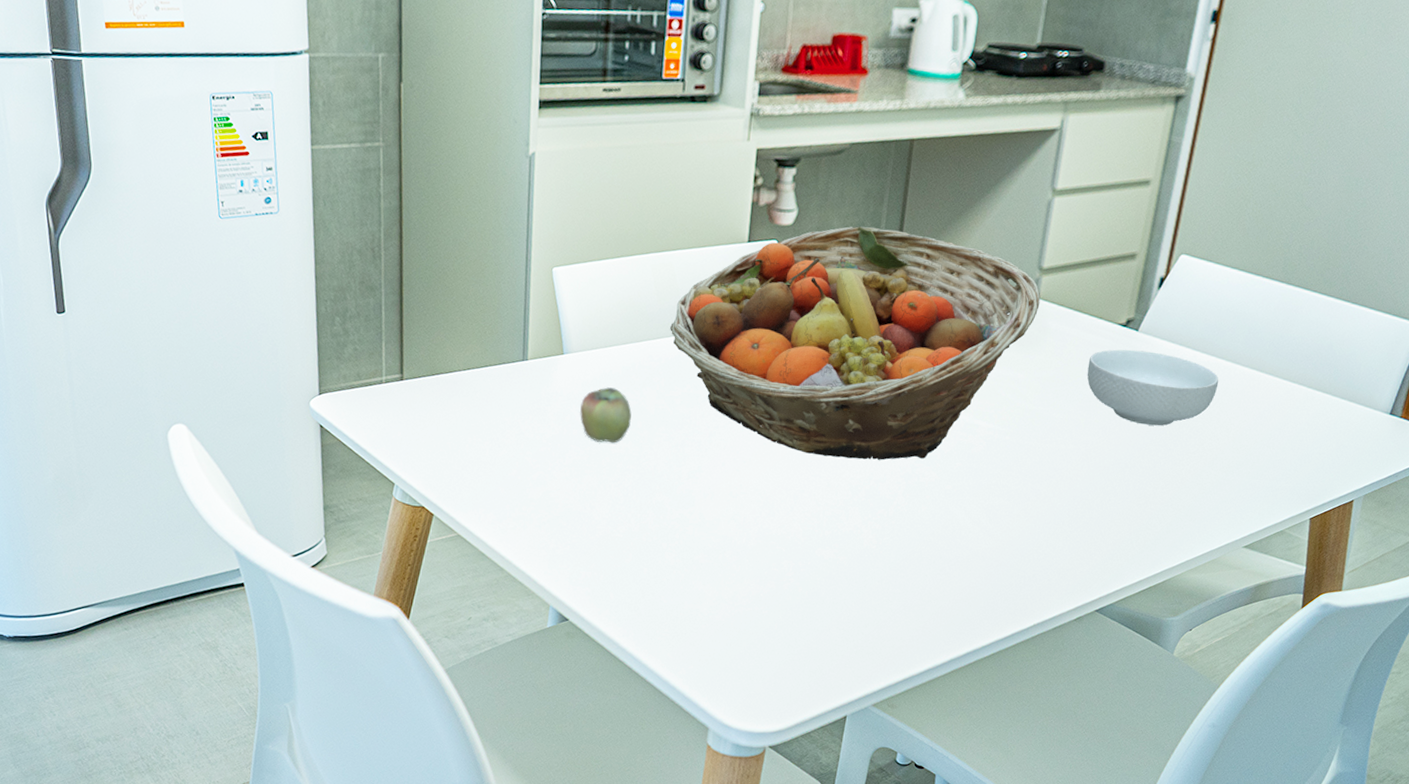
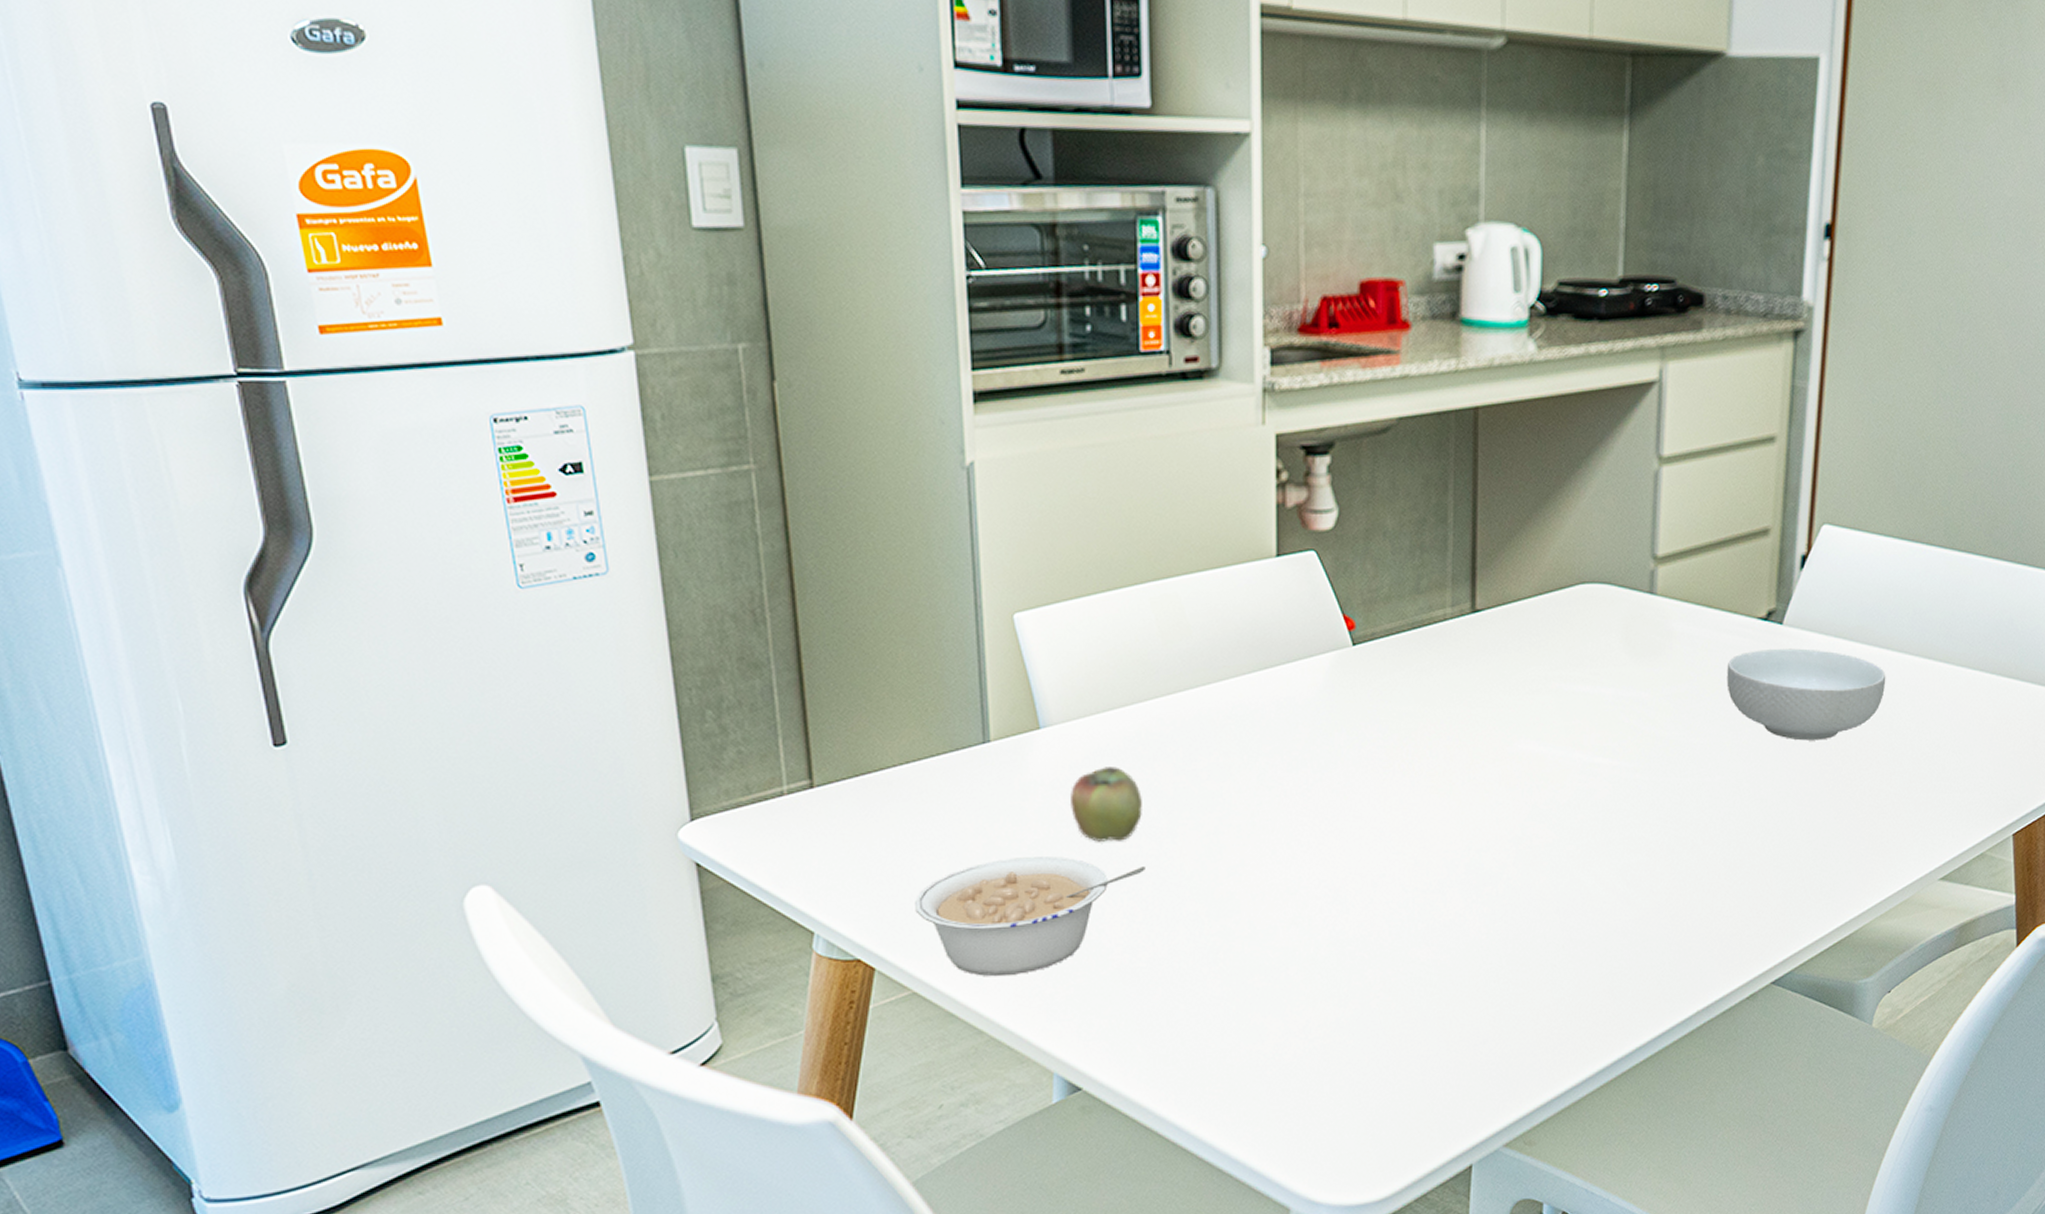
legume: none [465,446,629,532] -> present [915,856,1145,977]
fruit basket: present [670,225,1041,460] -> none [1184,522,1659,826]

